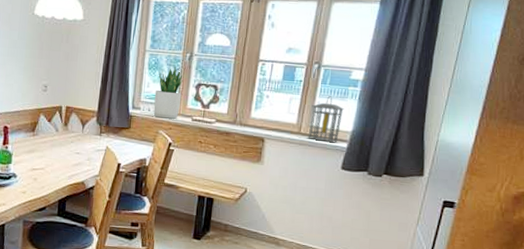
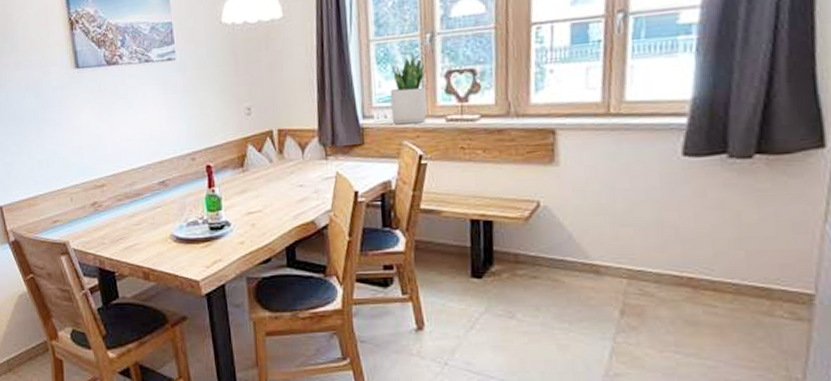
lantern: present [306,96,344,143] -> none [620,54,674,122]

